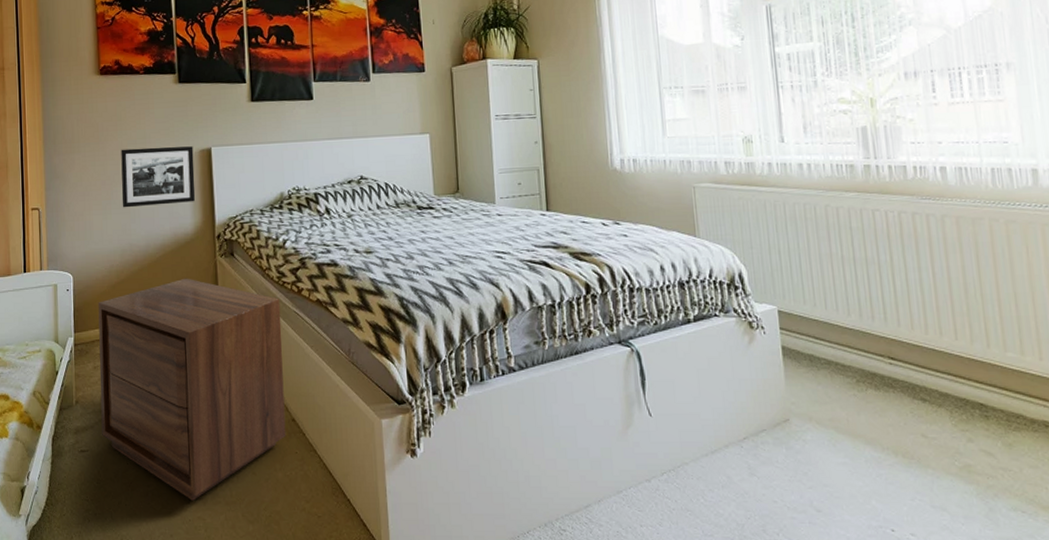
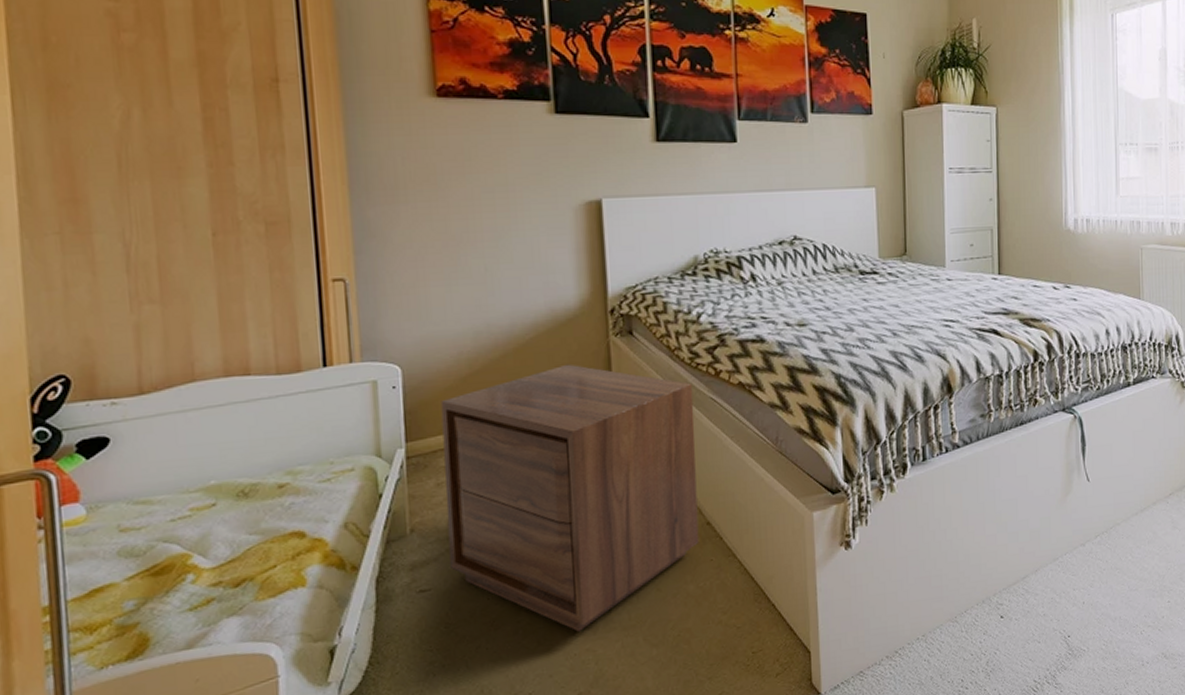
picture frame: present [121,146,196,208] -> none [471,197,580,277]

